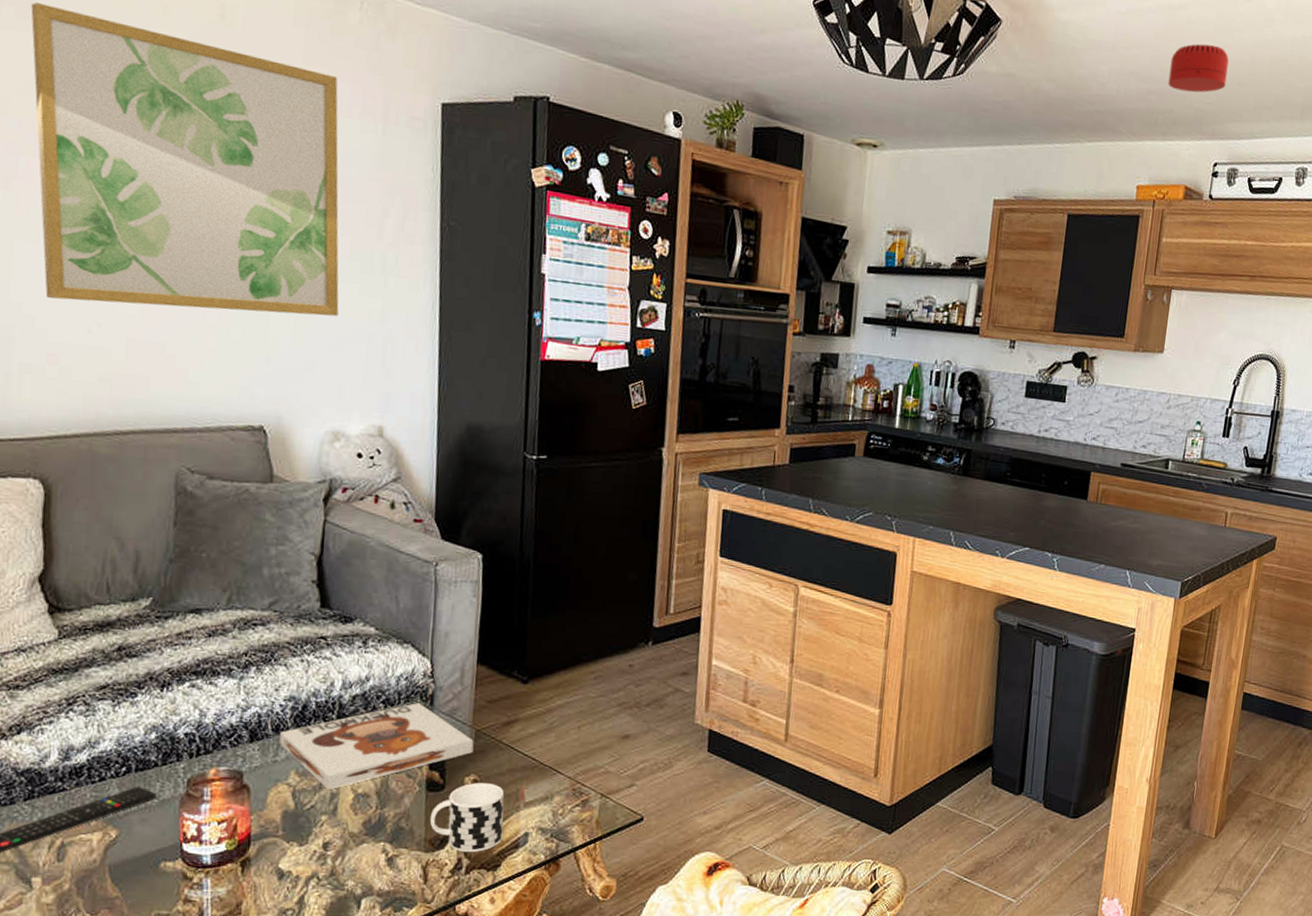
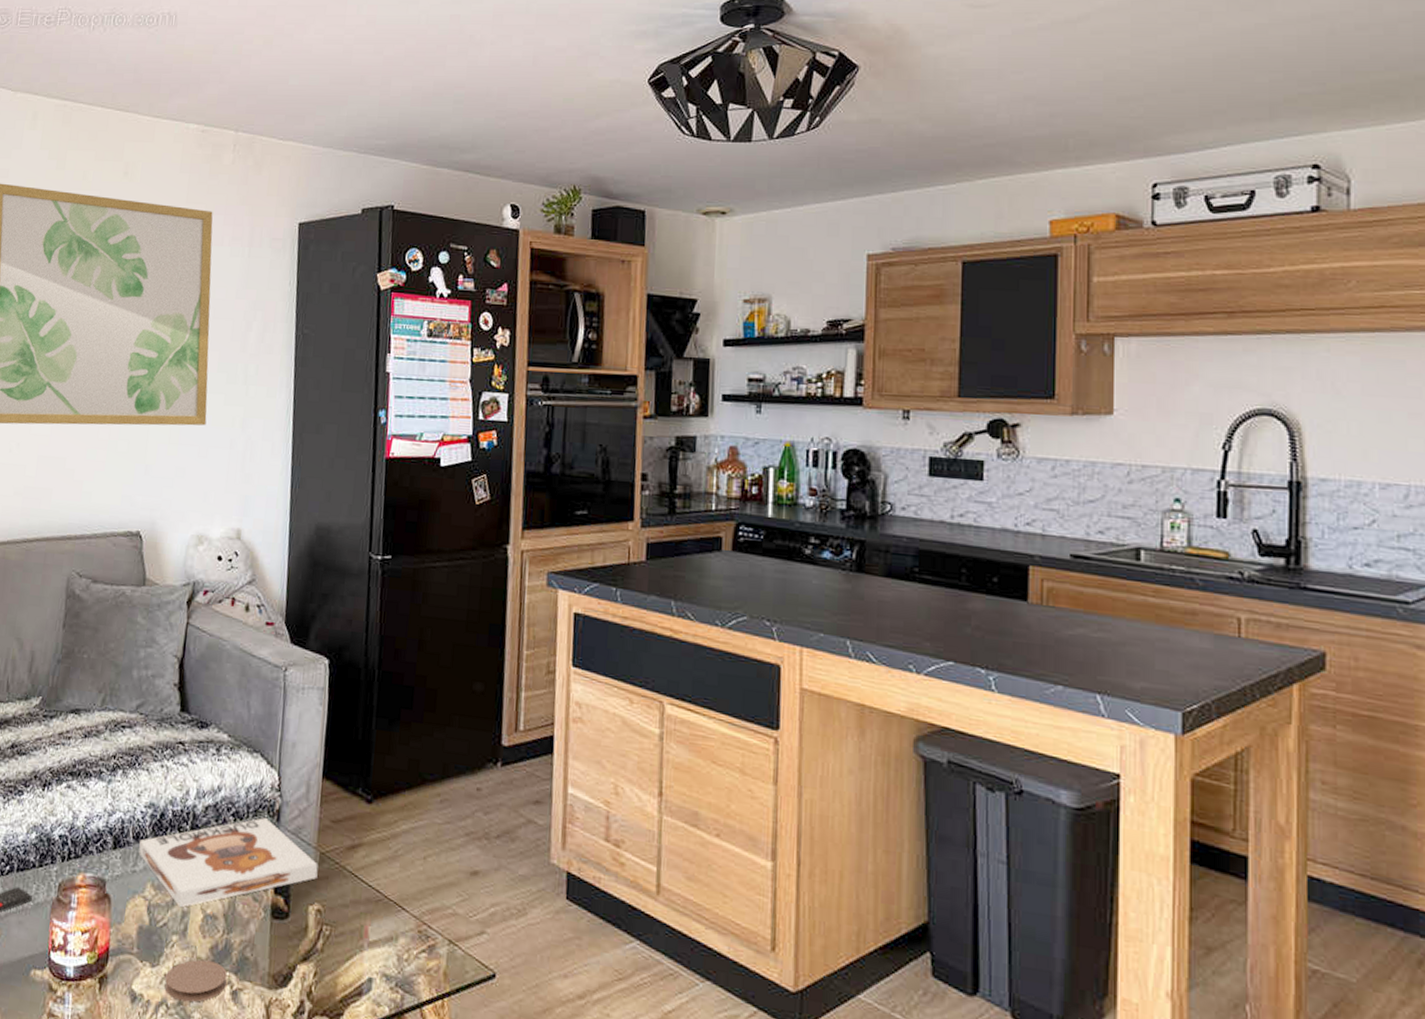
coaster: none [315,834,382,873] -> present [164,959,228,1003]
cup: present [429,782,504,853] -> none [273,913,348,996]
smoke detector: present [1168,43,1229,93] -> none [1076,54,1156,109]

